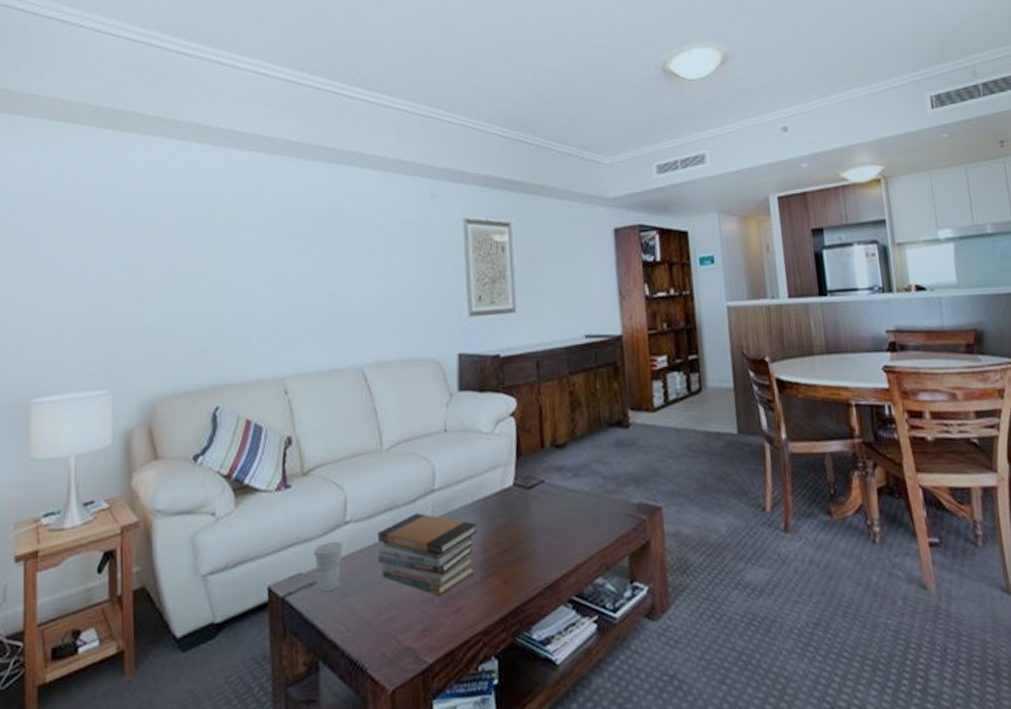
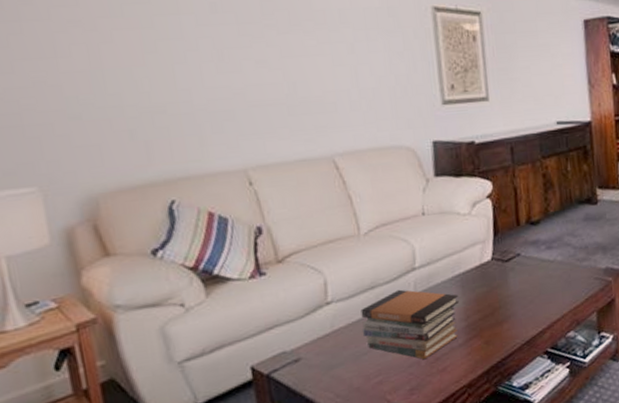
cup: present [313,542,344,592] -> none [295,321,327,367]

